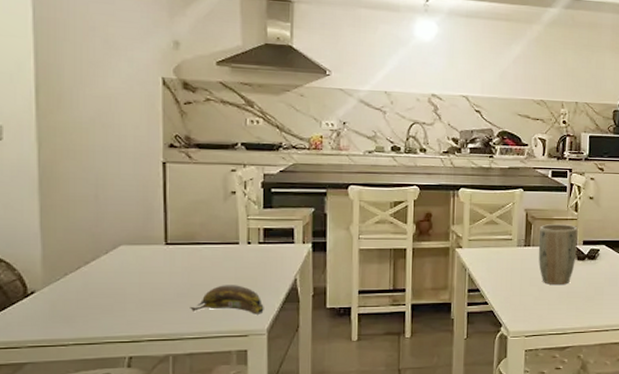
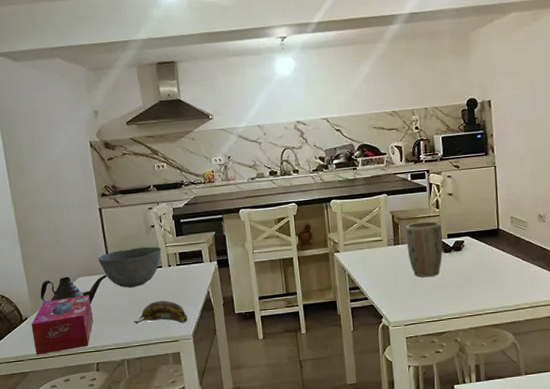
tissue box: none [39,269,133,341] -> present [31,295,93,355]
teapot: none [60,243,162,281] -> present [40,274,108,304]
bowl: none [151,216,241,265] -> present [98,246,162,288]

